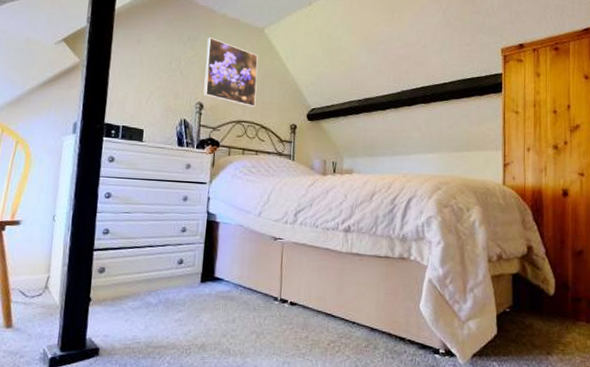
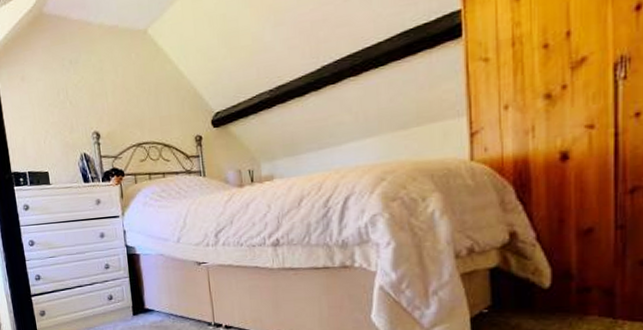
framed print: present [203,37,258,108] -> none [89,55,153,126]

